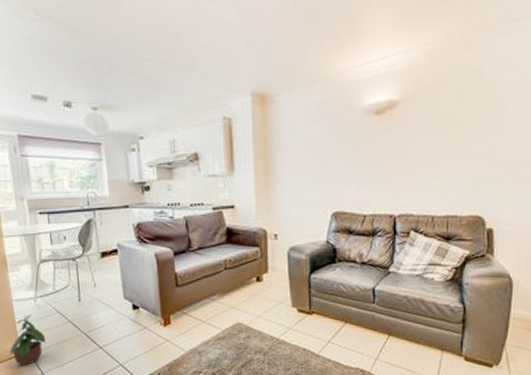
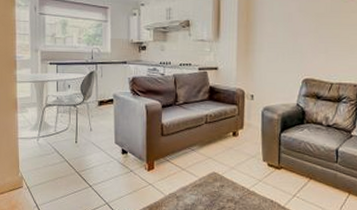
potted plant: present [9,314,46,365] -> none [10,152,44,197]

